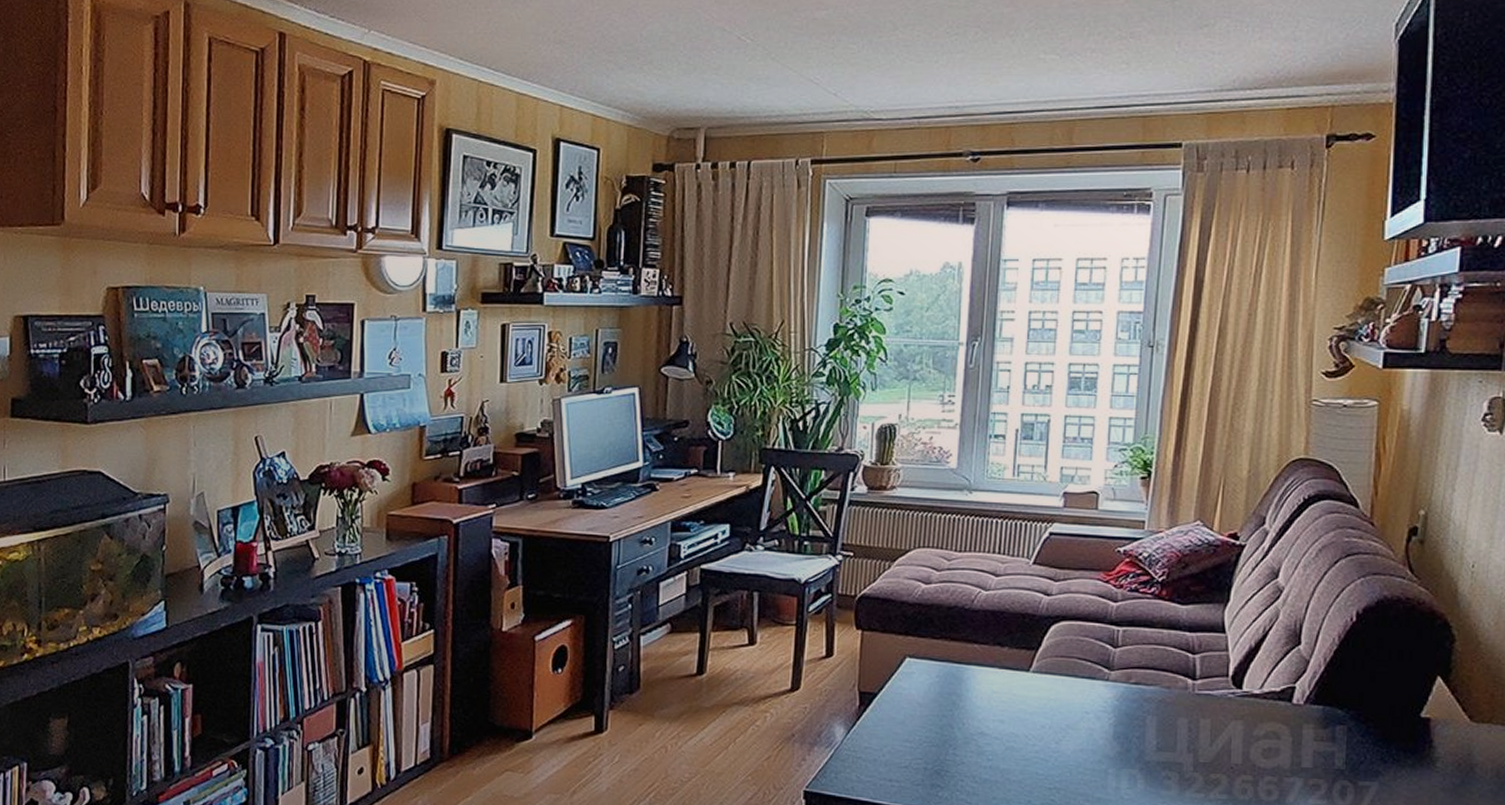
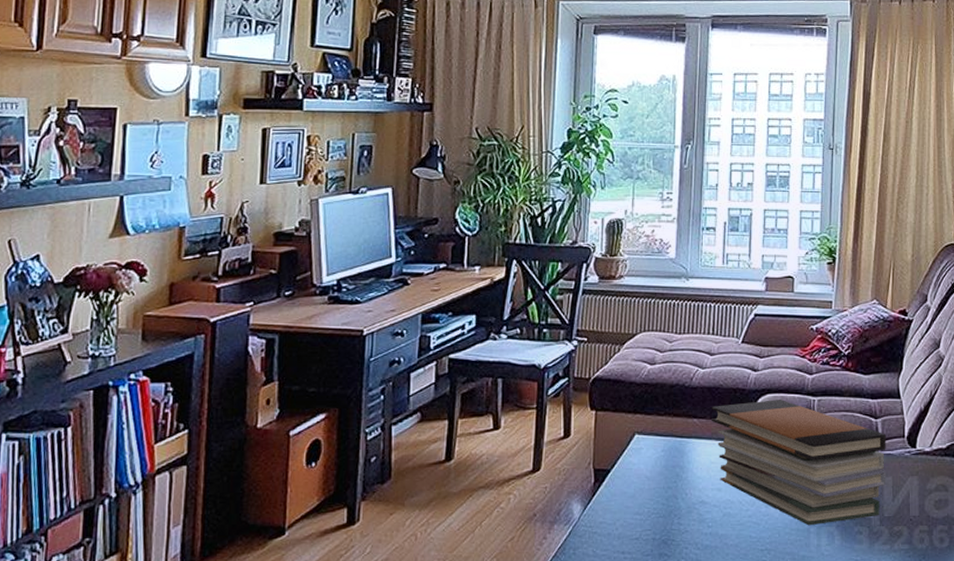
book stack: none [995,627,1205,767] -> present [712,400,886,526]

